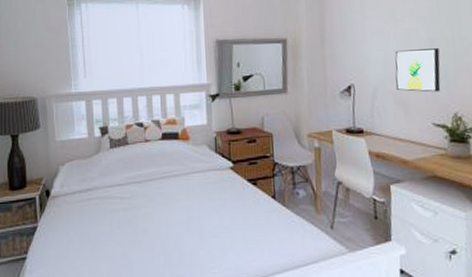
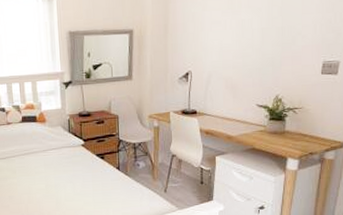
wall art: present [395,47,441,93] -> none [227,36,269,78]

